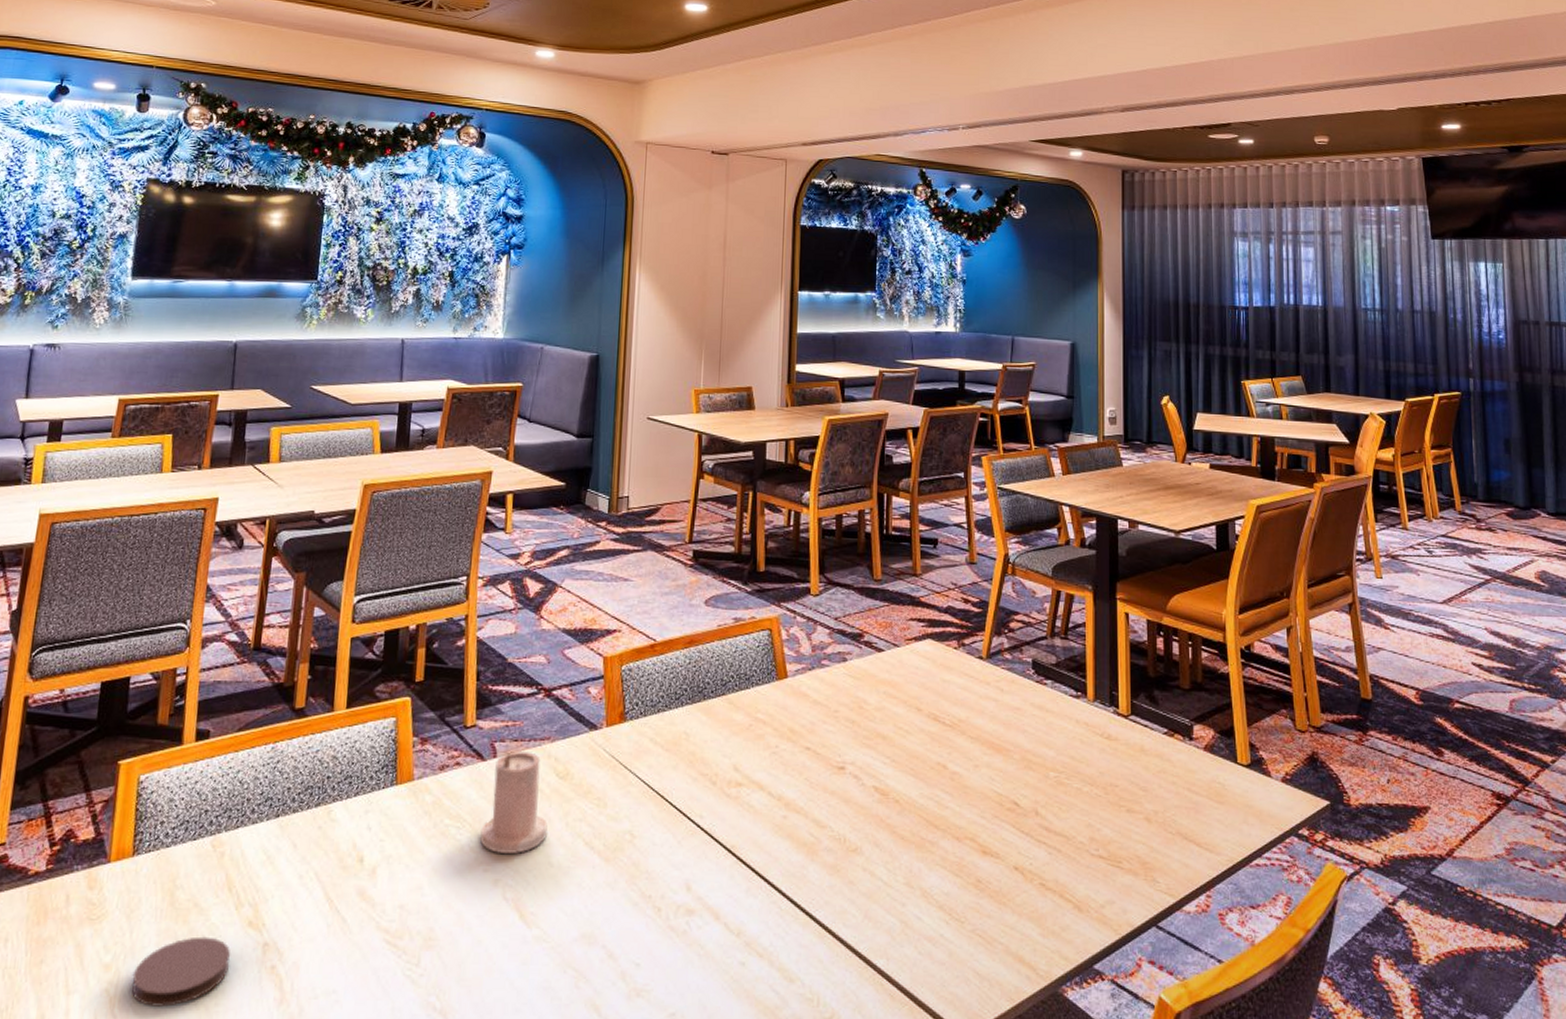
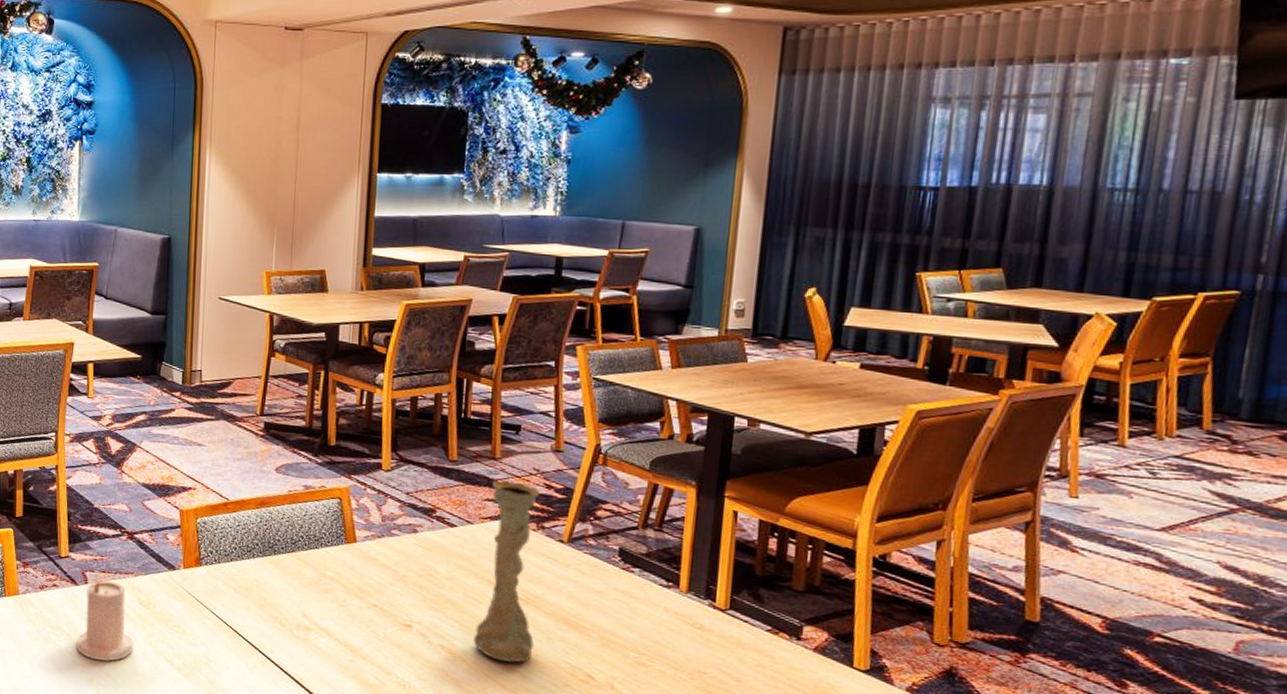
vase: none [905,598,962,797] -> present [473,480,541,662]

